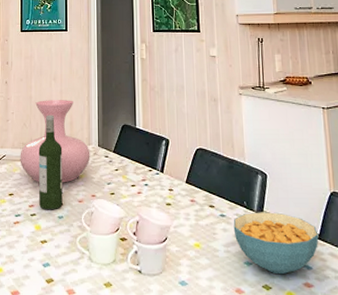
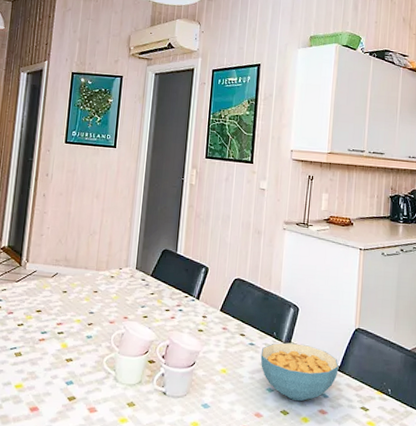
vase: present [20,100,90,183] -> none [51,217,127,303]
wine bottle: present [38,115,63,210] -> none [68,233,98,330]

